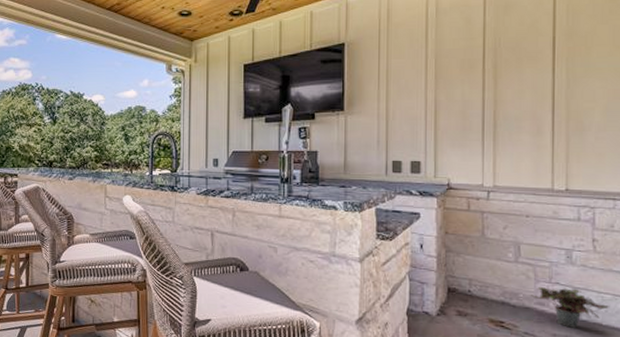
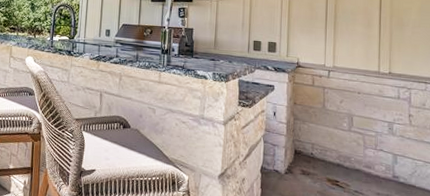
potted plant: present [530,287,609,328] -> none [359,153,421,189]

